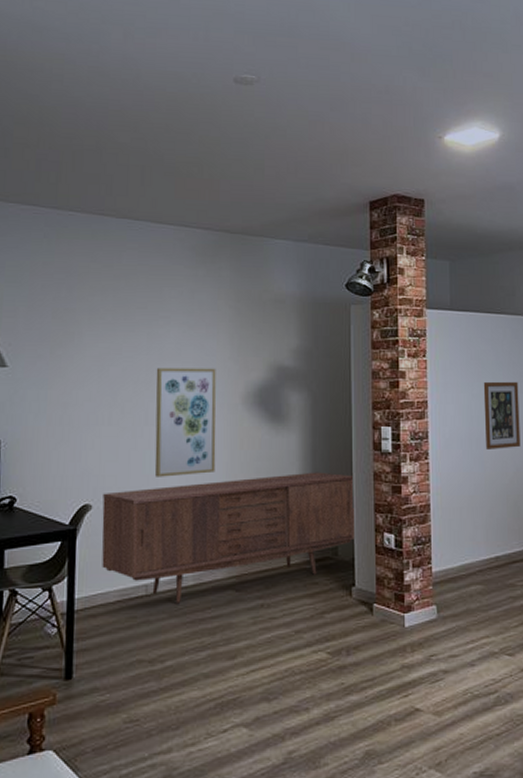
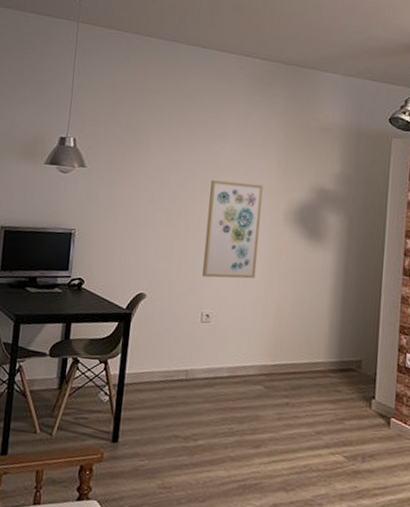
sideboard: present [102,472,356,603] -> none [150,285,381,391]

